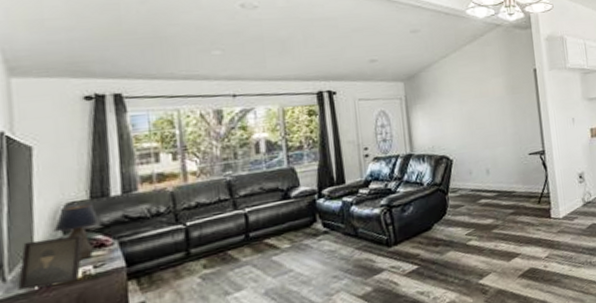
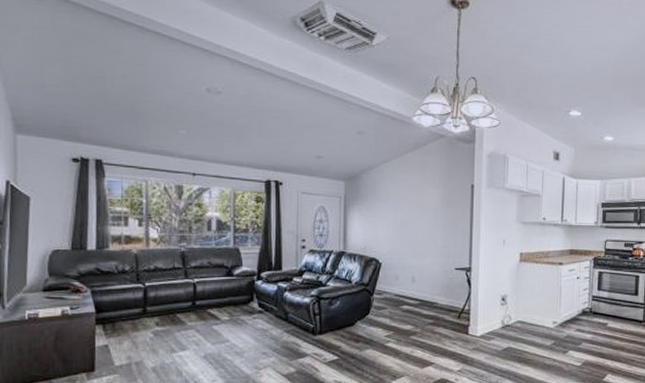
picture frame: present [18,235,84,291] -> none [13,278,65,318]
table lamp: present [53,204,100,261] -> none [42,253,78,301]

